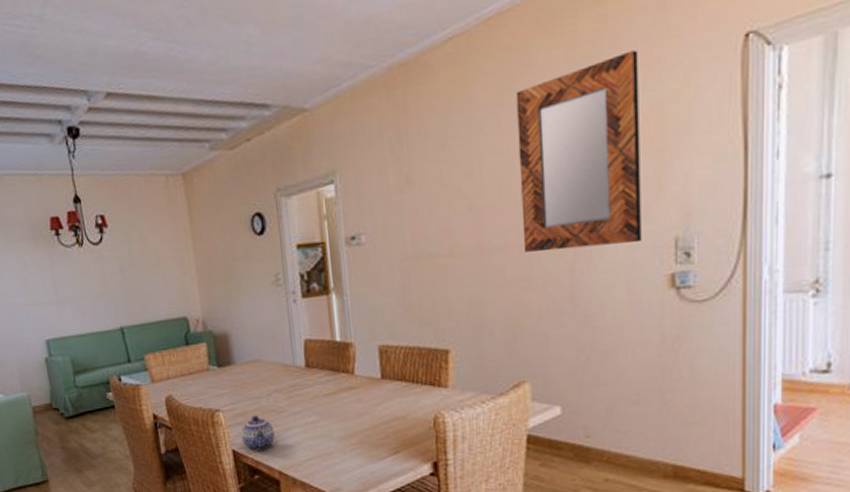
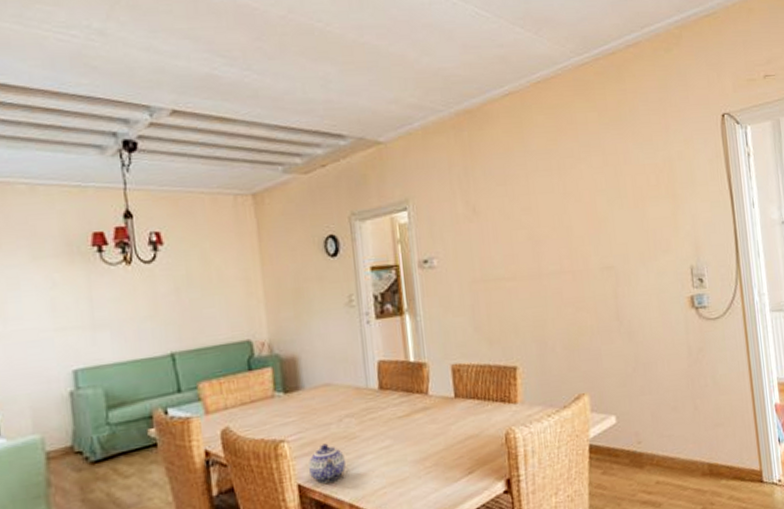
home mirror: present [516,50,642,252] -> none [562,118,667,277]

